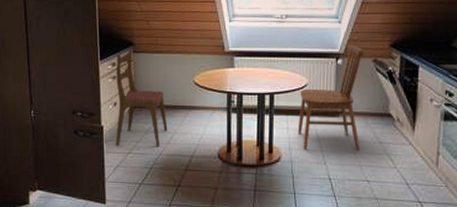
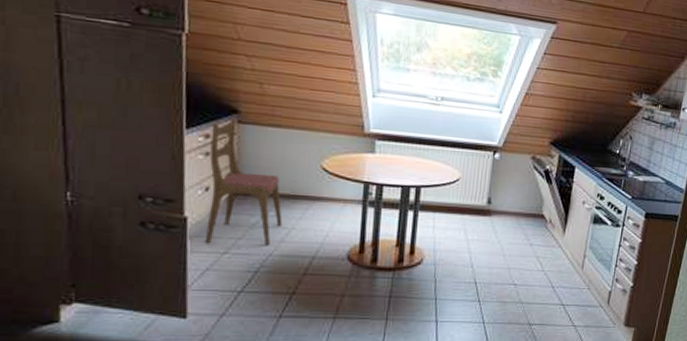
dining chair: present [297,45,363,151] -> none [444,138,523,253]

